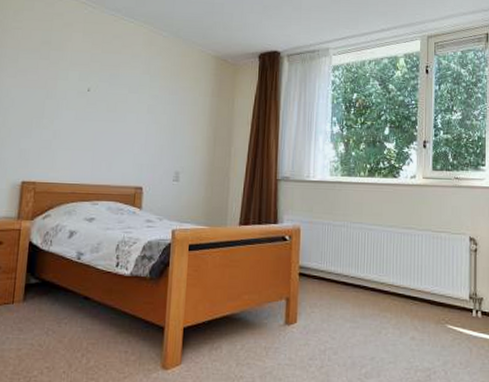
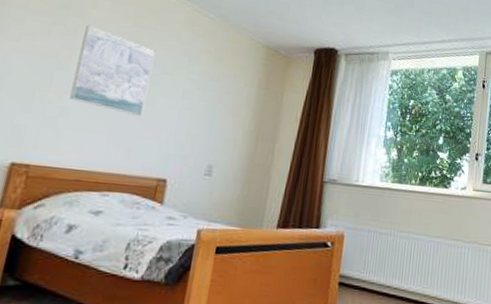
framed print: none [59,56,122,132] -> present [69,25,156,116]

